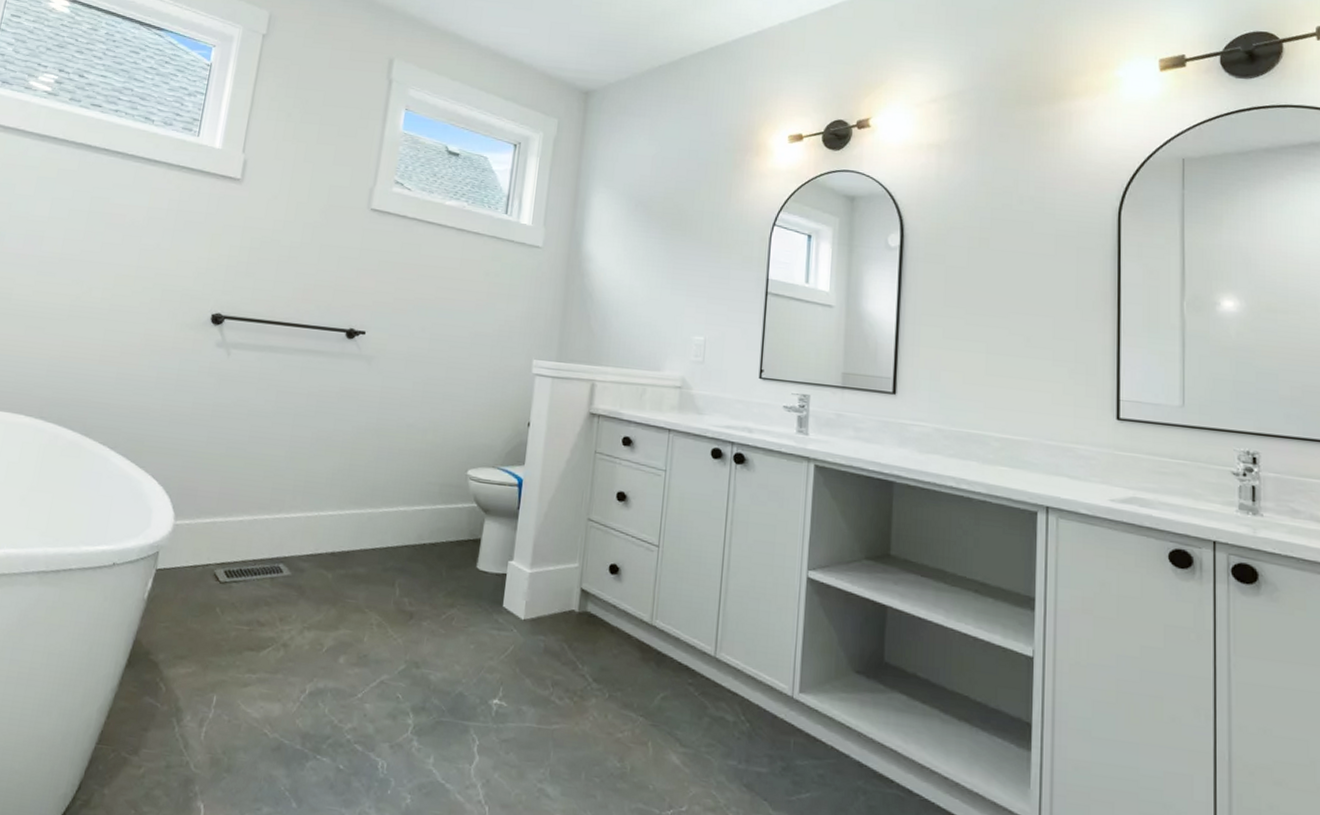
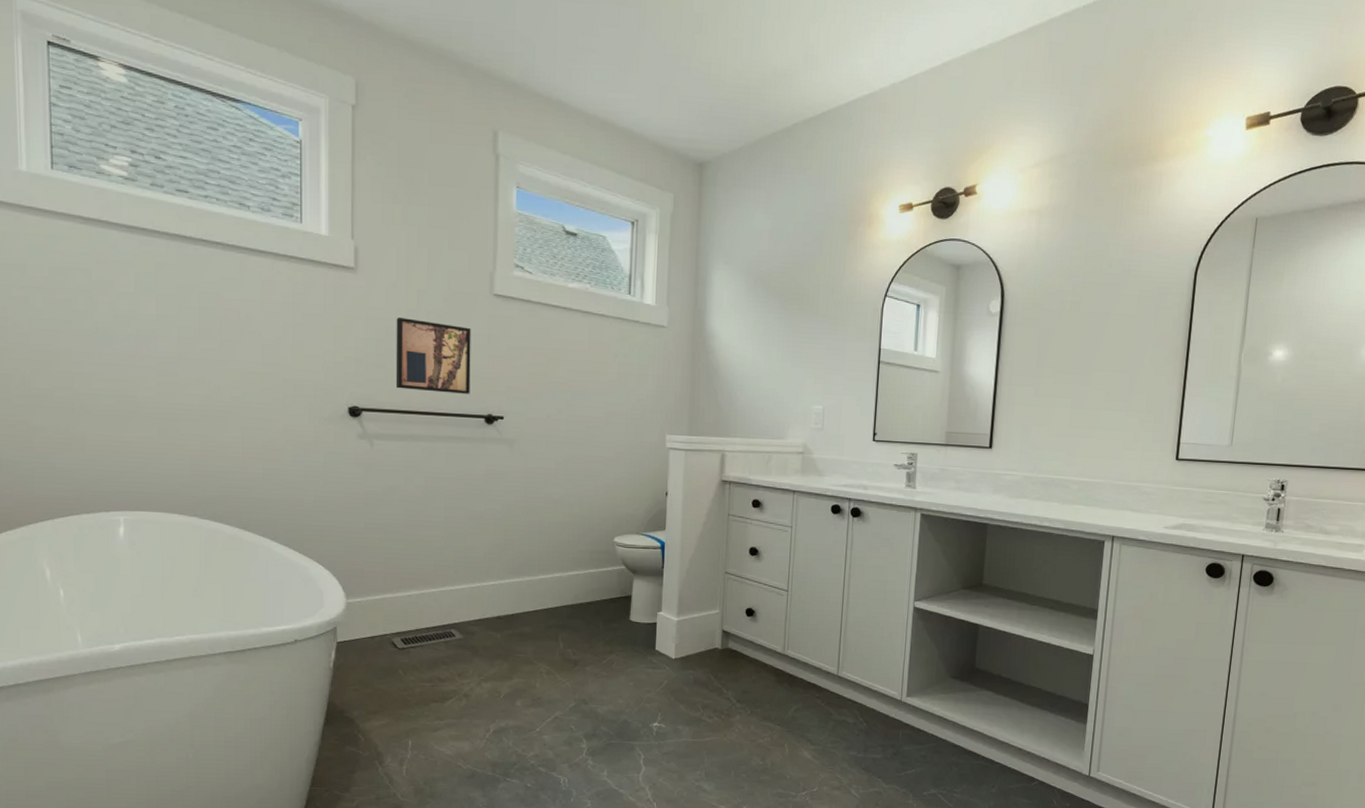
wall art: none [261,227,345,307] -> present [395,316,471,394]

